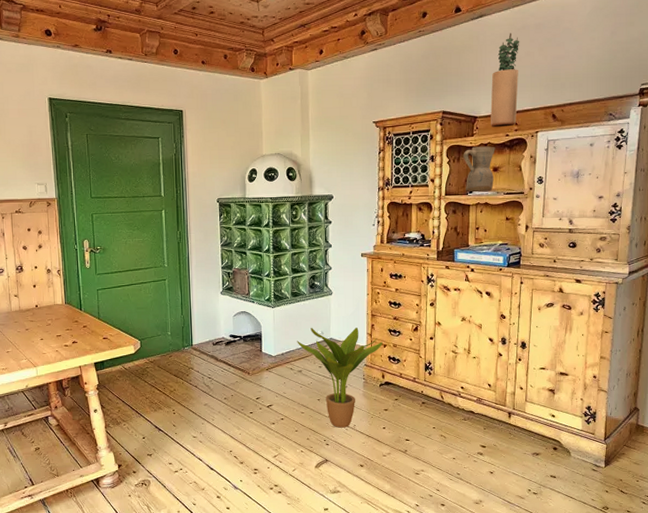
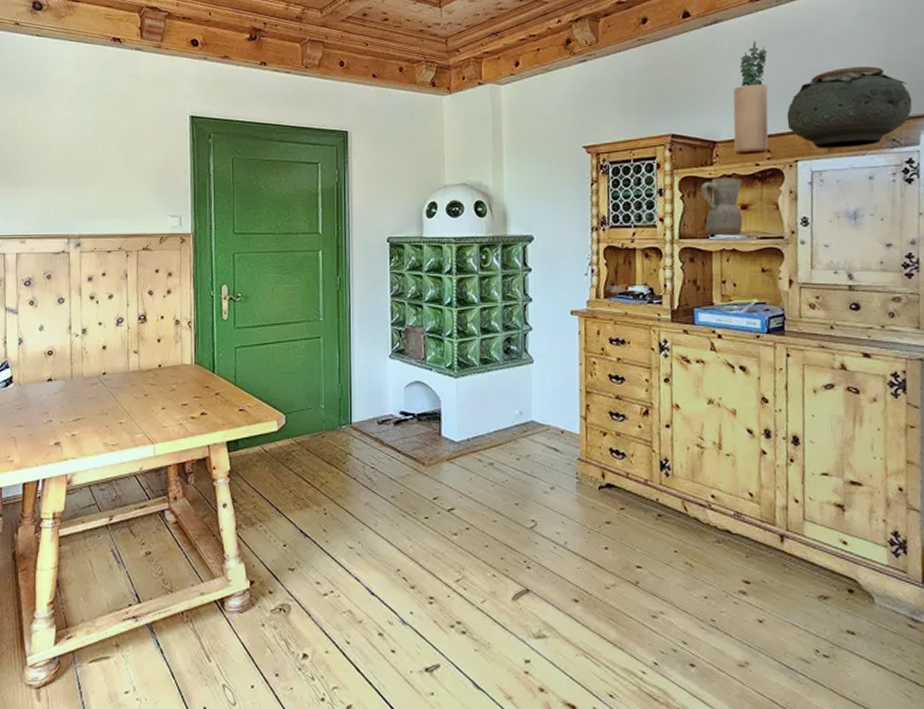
potted plant: present [297,327,383,428] -> none [487,406,602,545]
decorative jar: none [532,54,627,122] -> present [786,66,913,149]

